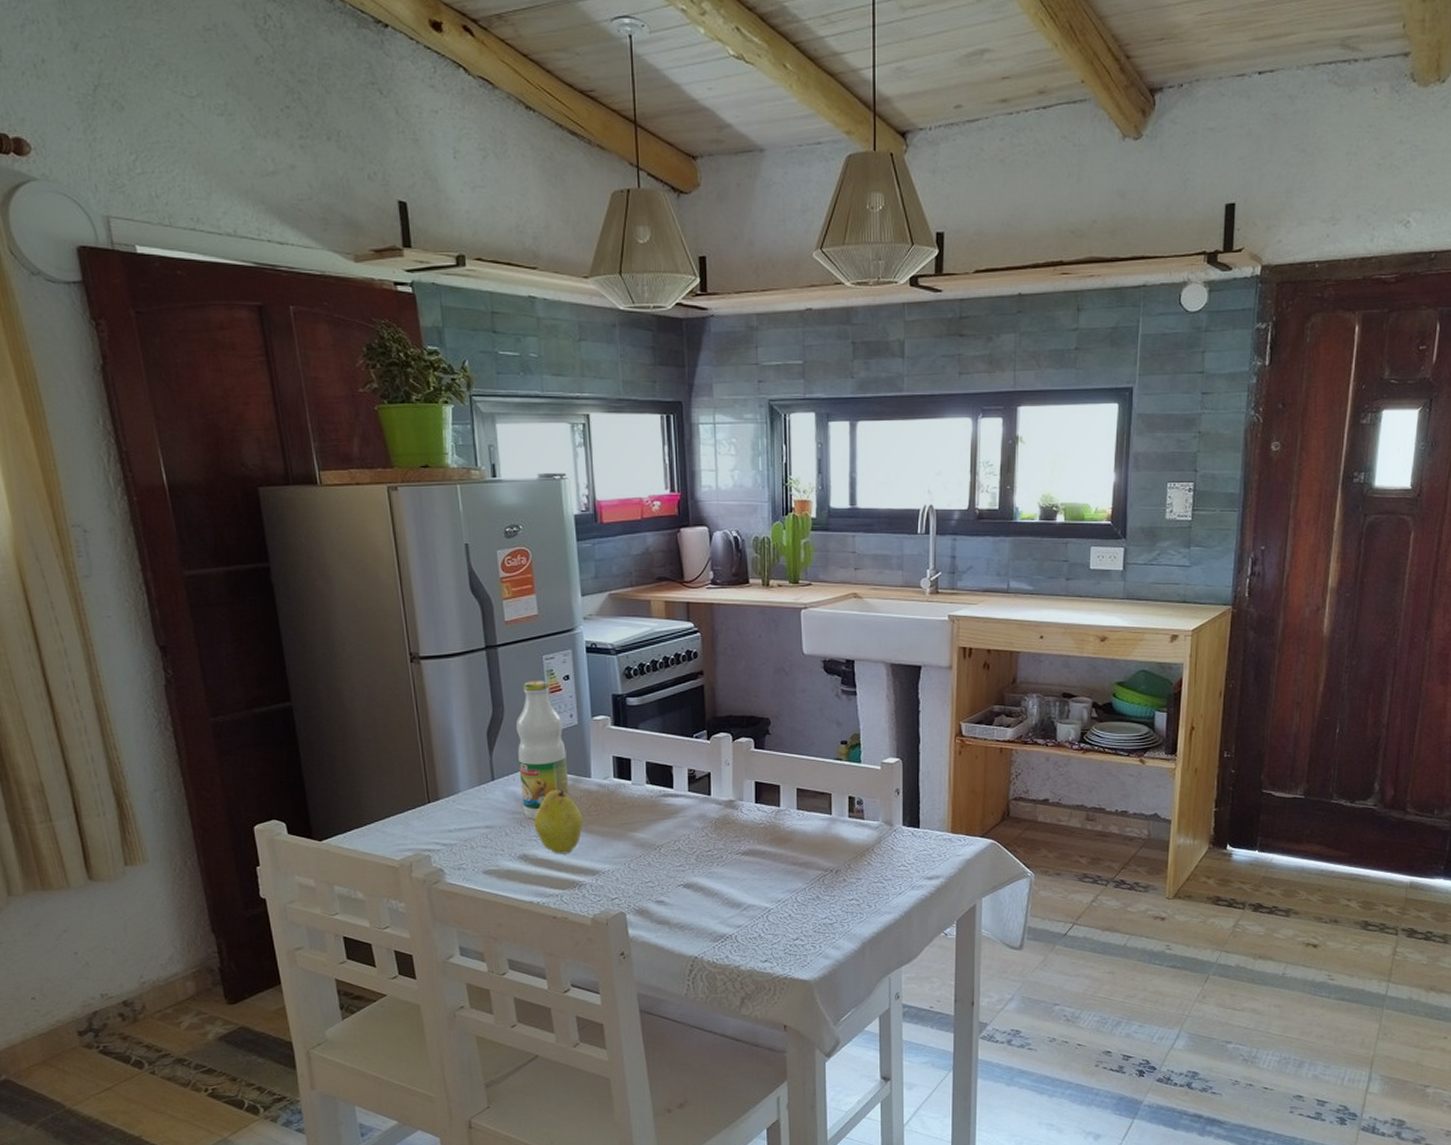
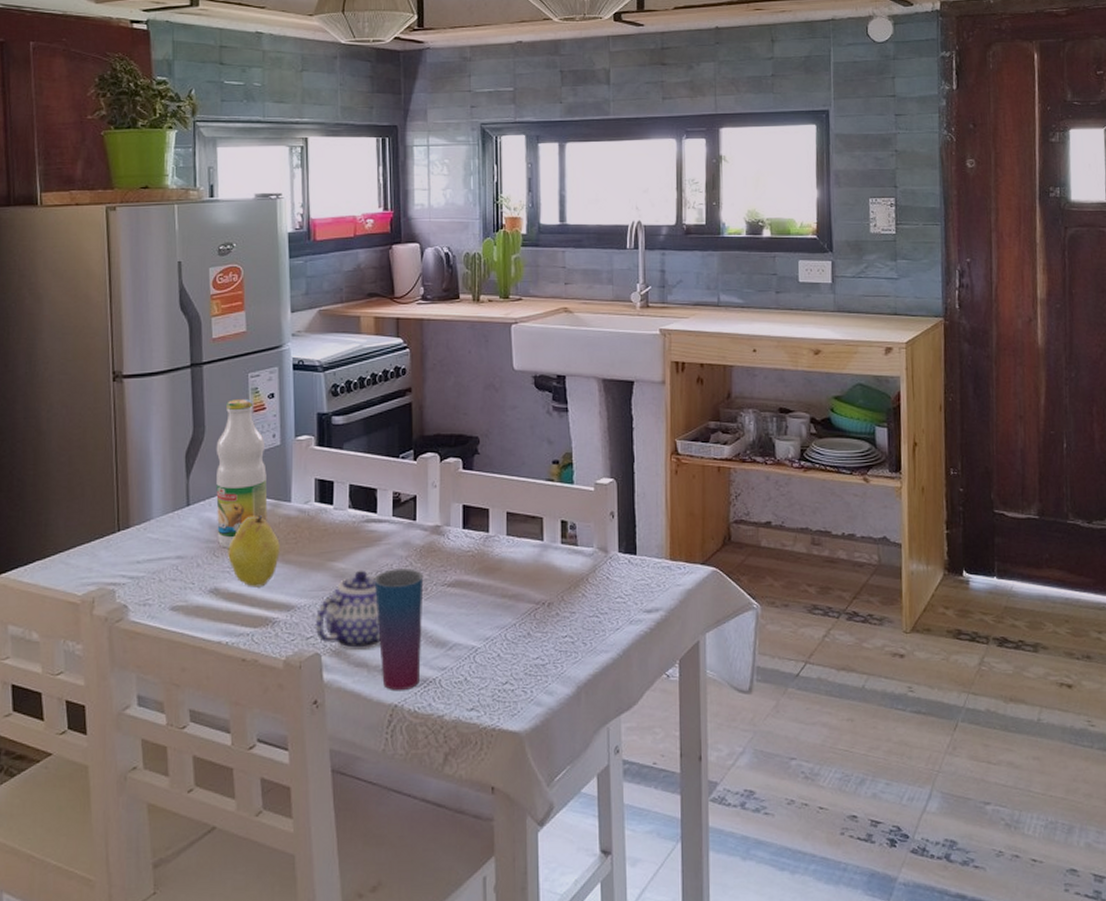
teapot: none [620,839,681,909] -> present [316,570,381,650]
cup: none [672,838,719,944] -> present [374,568,424,690]

